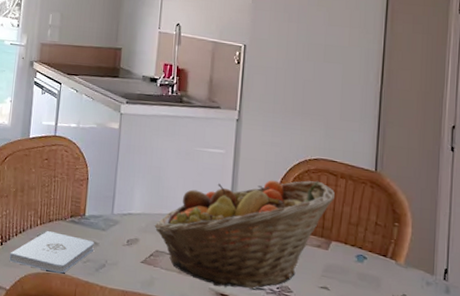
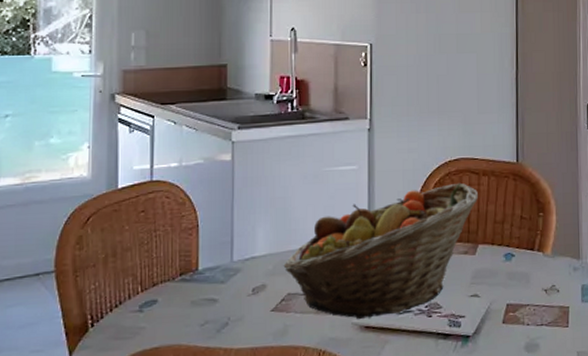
notepad: present [9,231,94,274] -> none [104,297,212,346]

